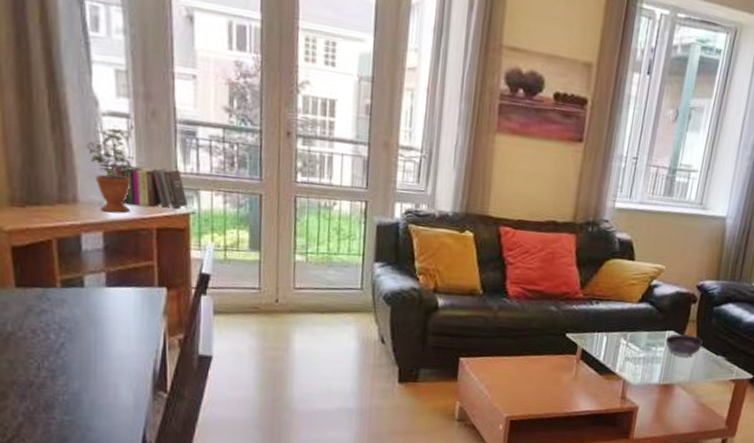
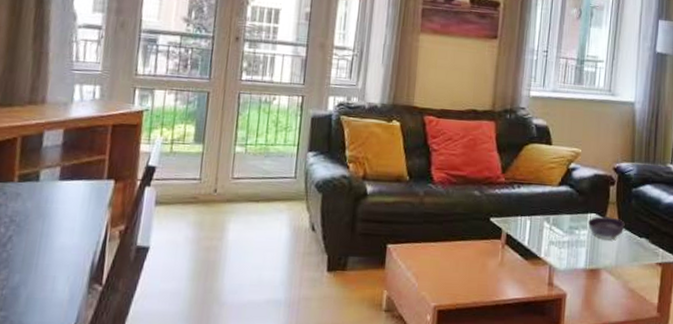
potted plant: present [87,126,132,213] -> none [61,36,99,112]
books: present [107,163,188,209] -> none [75,68,143,107]

